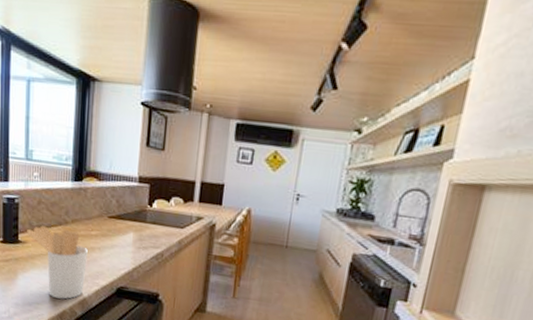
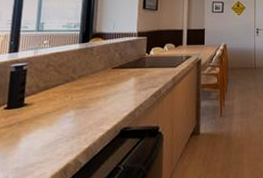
utensil holder: present [27,225,88,300] -> none [33,85,93,153]

